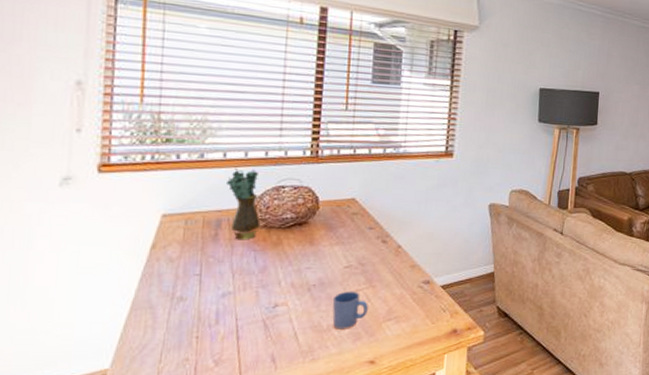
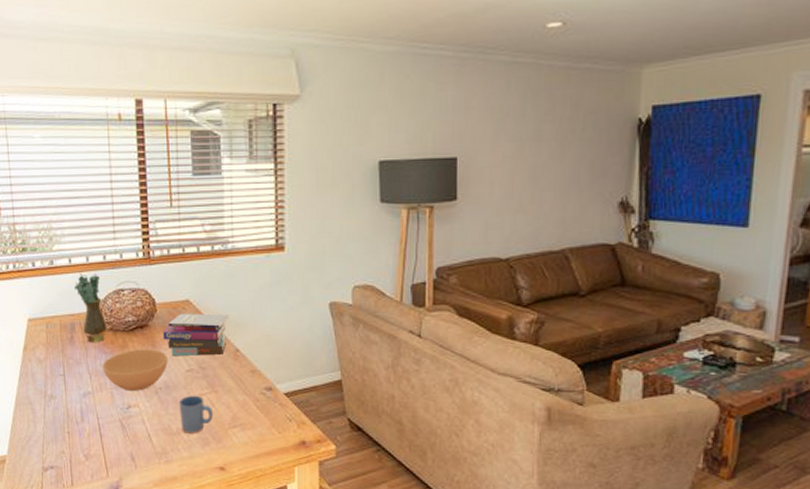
bowl: none [249,246,326,289] -> present [102,349,168,391]
books: none [322,211,395,253] -> present [162,313,230,357]

